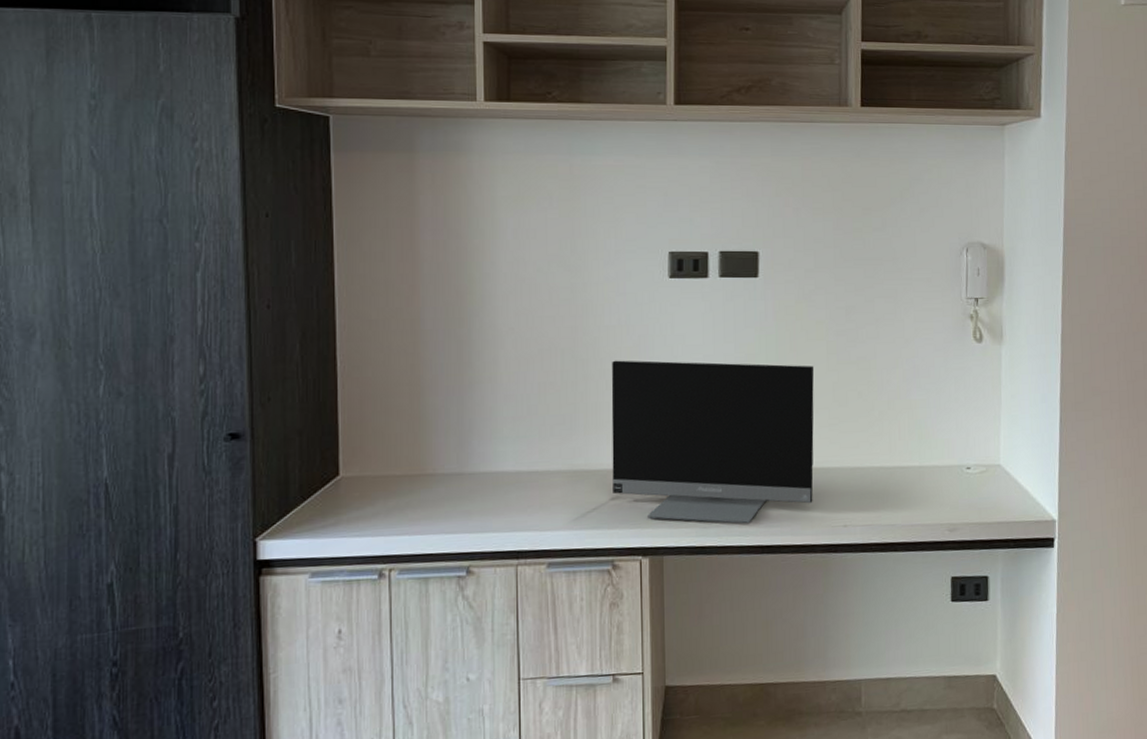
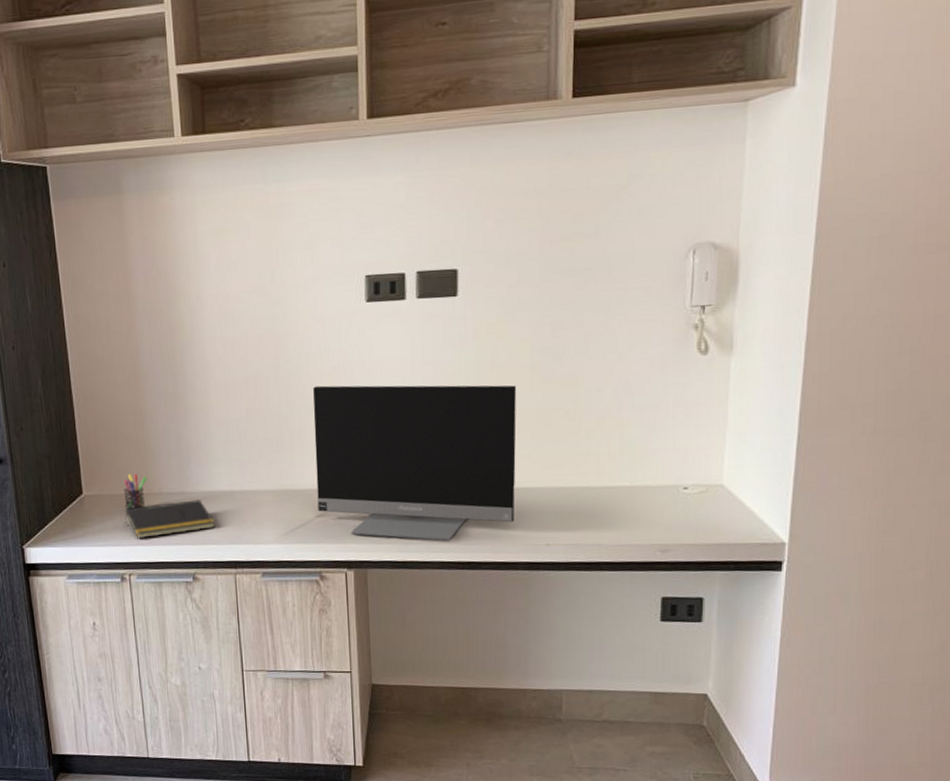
notepad: none [388,480,497,526] -> present [124,499,216,538]
pen holder: none [390,451,420,494] -> present [123,473,148,510]

